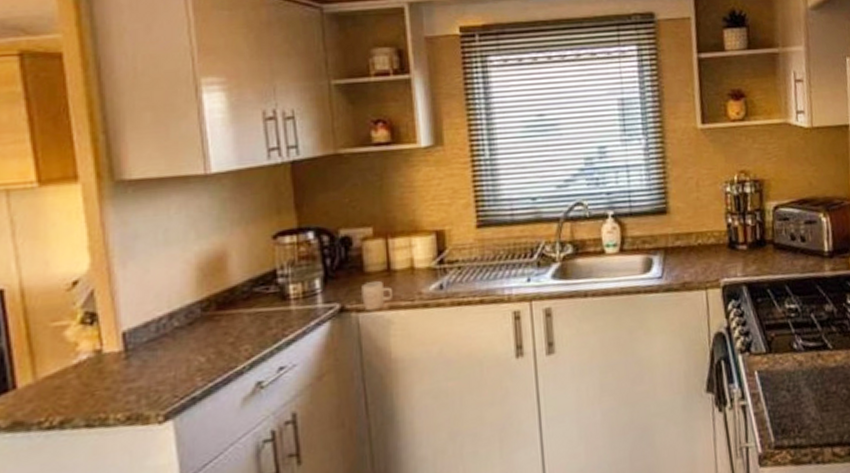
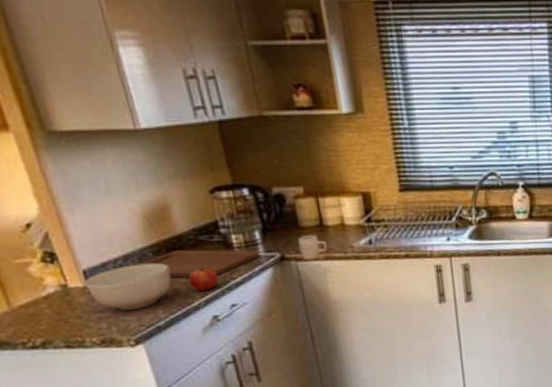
bowl: none [120,319,217,380] -> present [83,262,172,311]
cutting board: none [180,302,318,338] -> present [135,249,260,279]
fruit: none [235,323,269,353] -> present [188,267,219,292]

